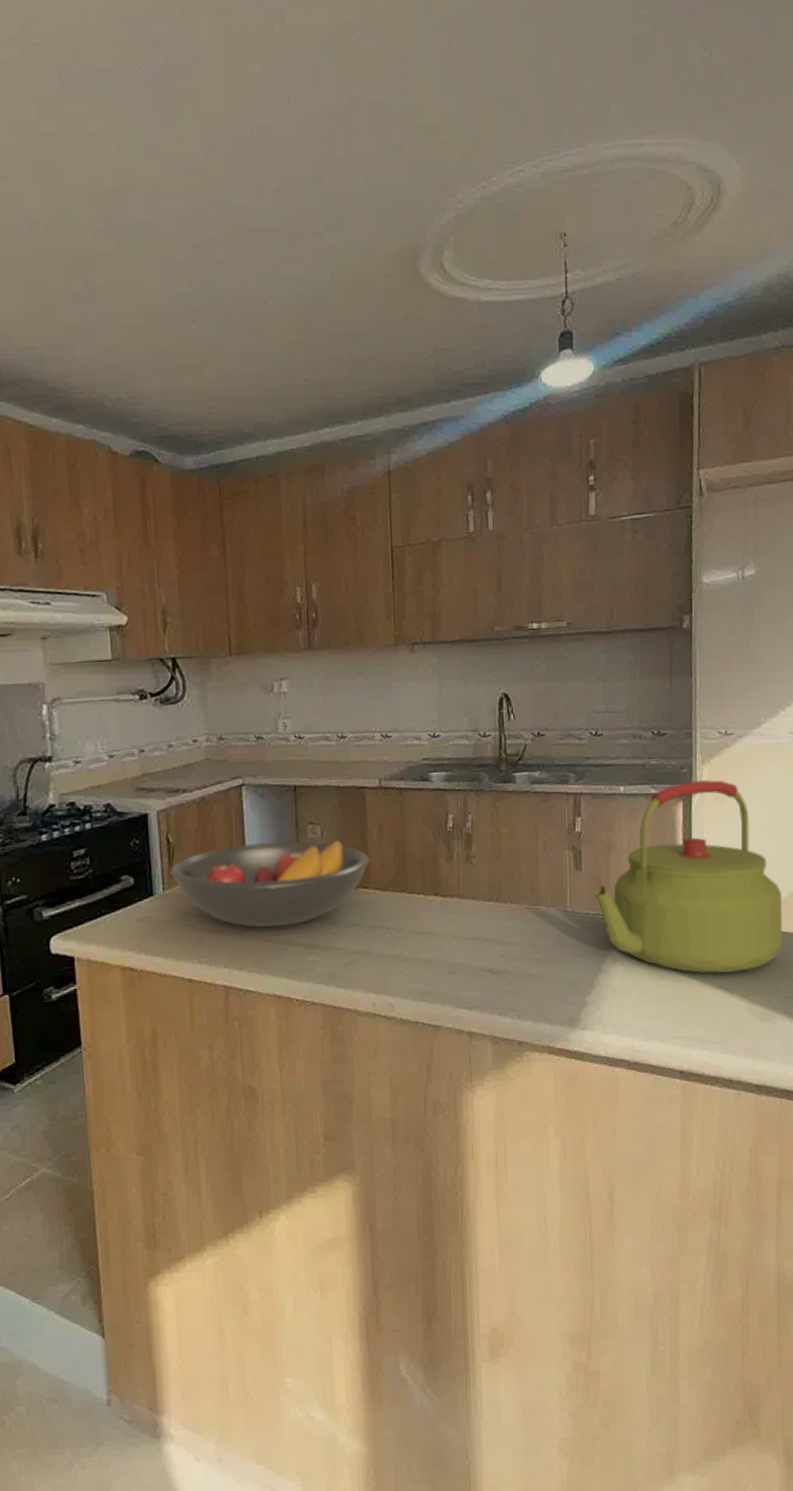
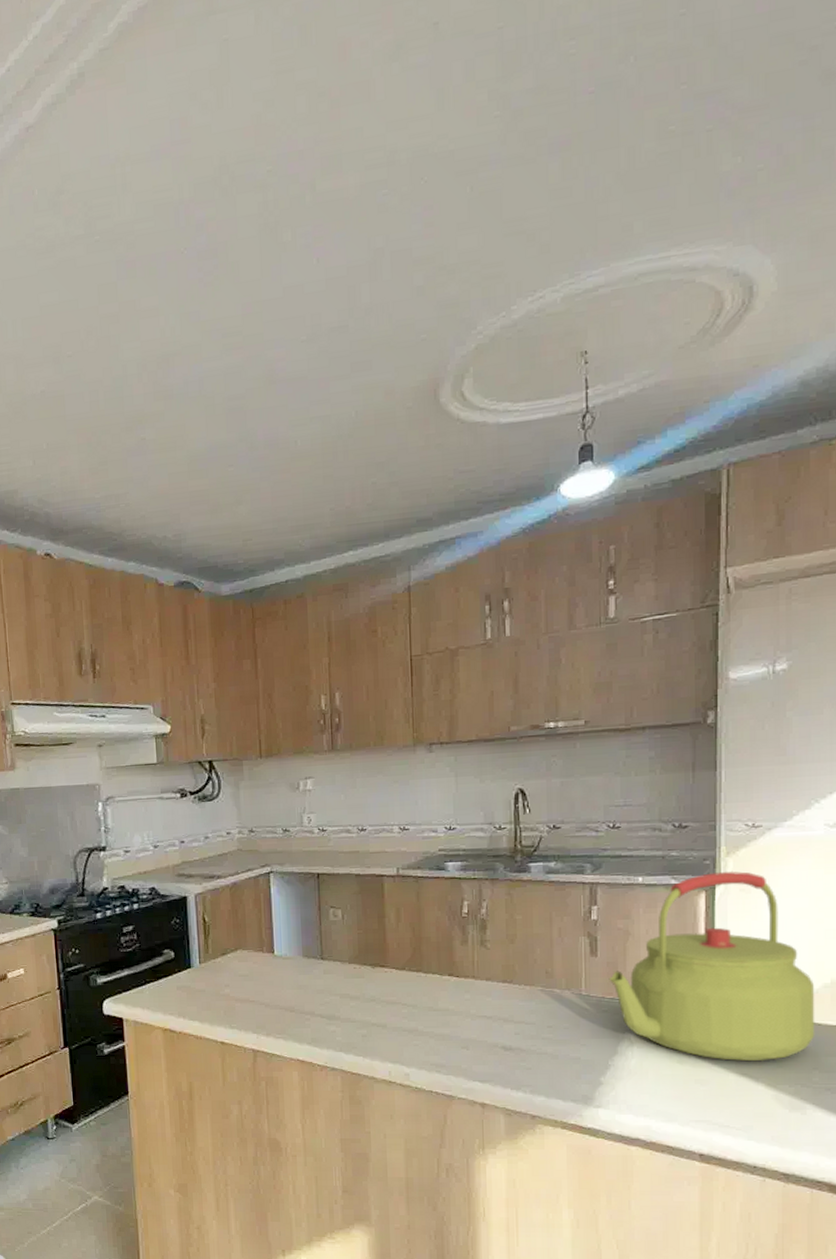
fruit bowl: present [170,839,370,928] -> none [205,922,388,1000]

